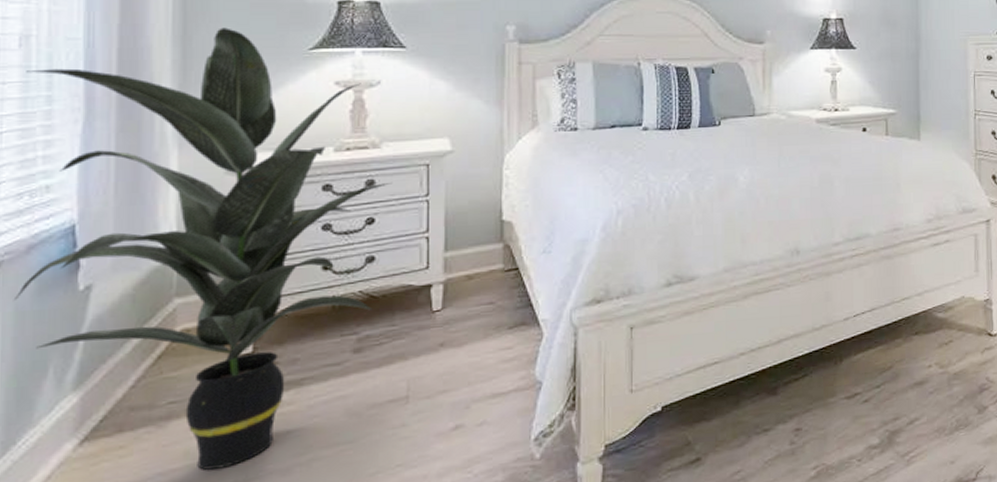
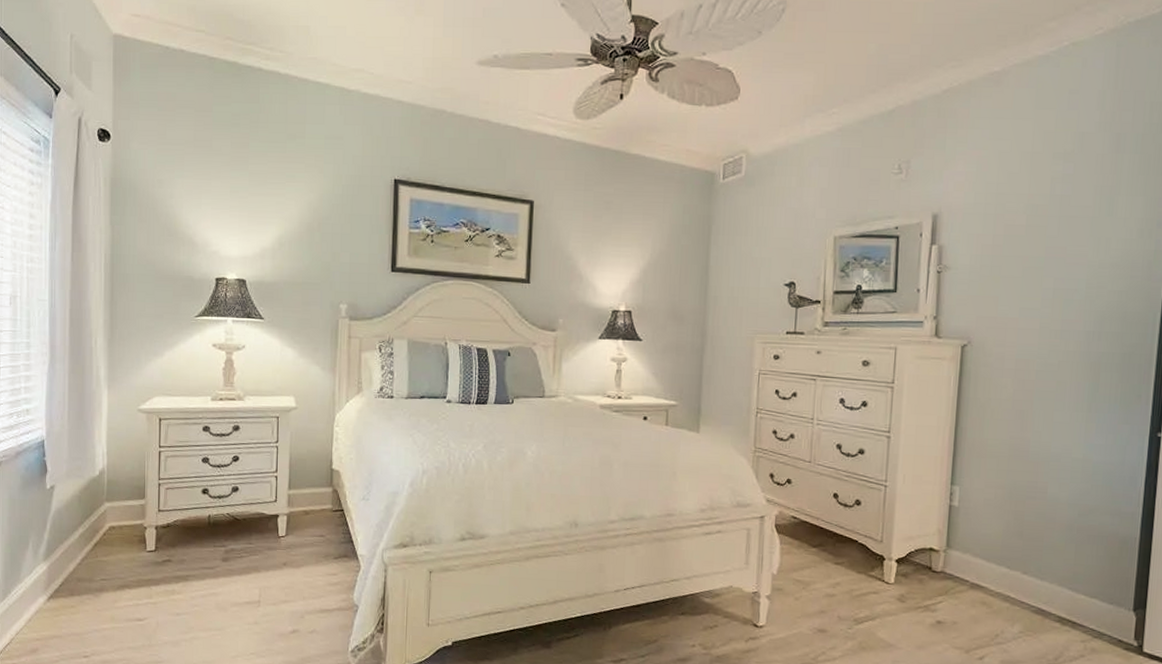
indoor plant: present [15,27,393,470] -> none [9,296,252,634]

